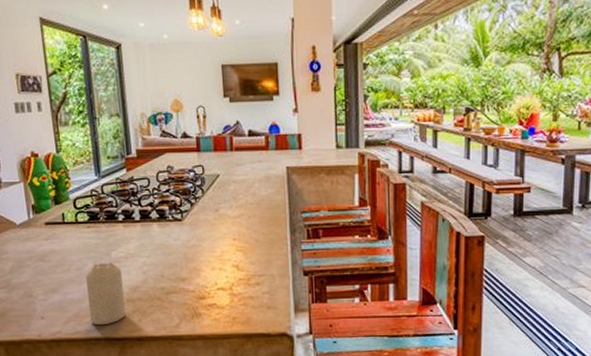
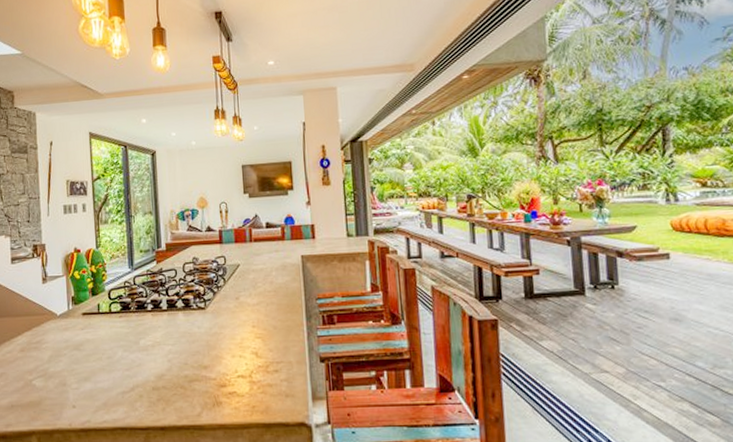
candle: present [85,262,126,326] -> none [116,350,151,415]

